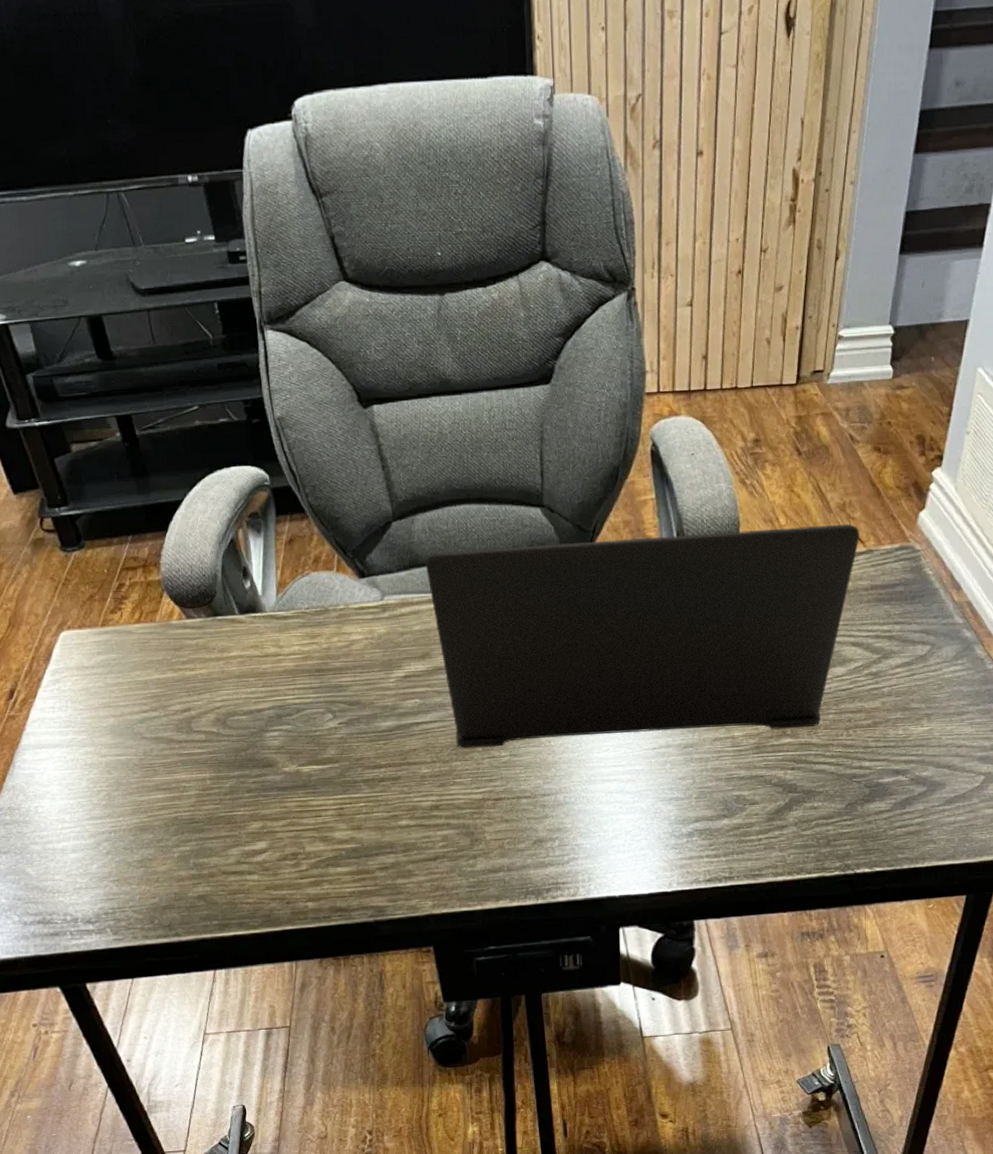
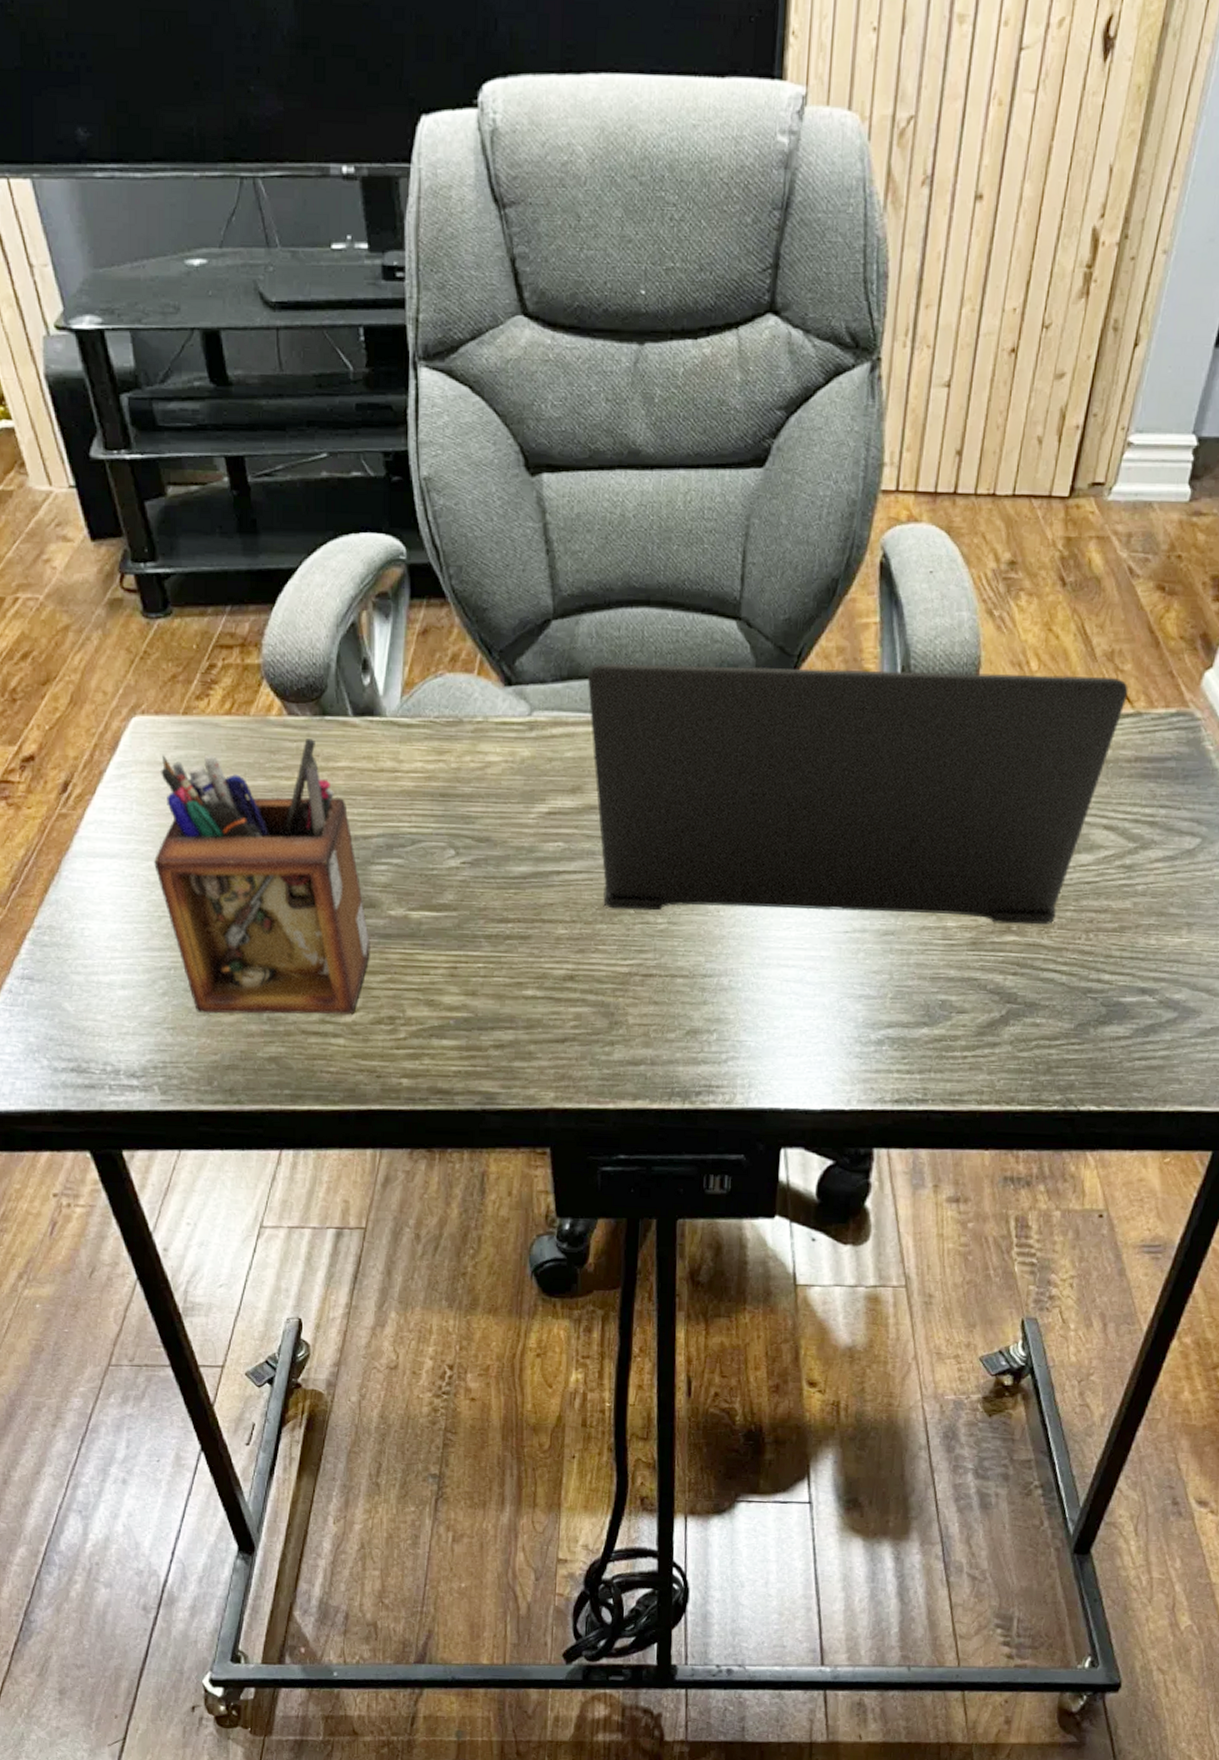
desk organizer: none [88,636,272,866] -> present [154,739,371,1015]

